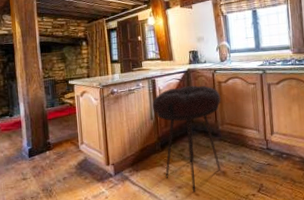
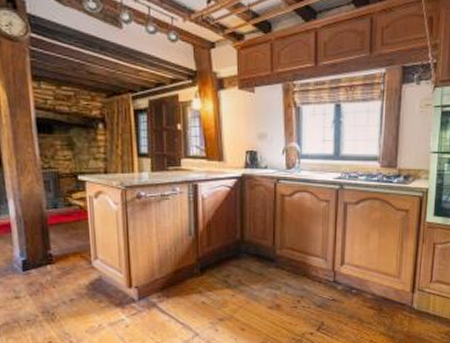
stool: present [152,85,221,191] -> none [192,196,283,325]

